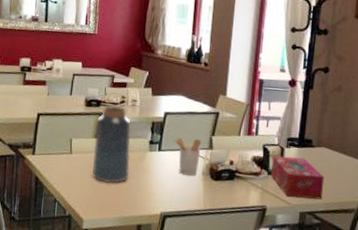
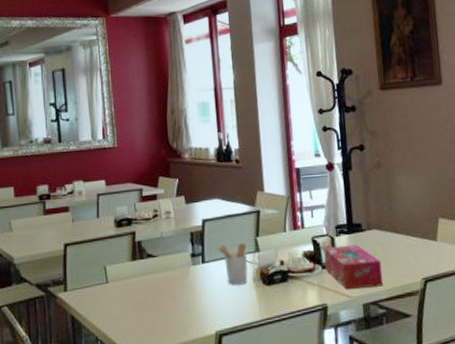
vase: present [92,106,131,184] -> none [130,222,176,310]

